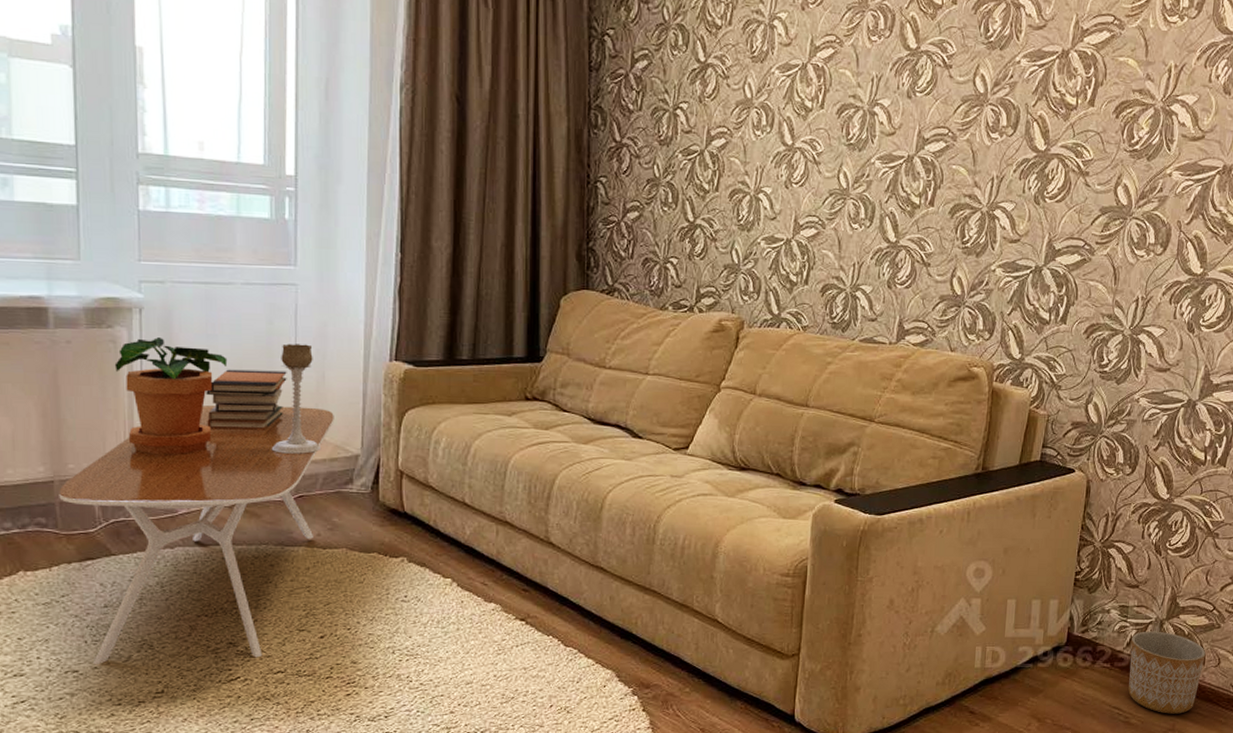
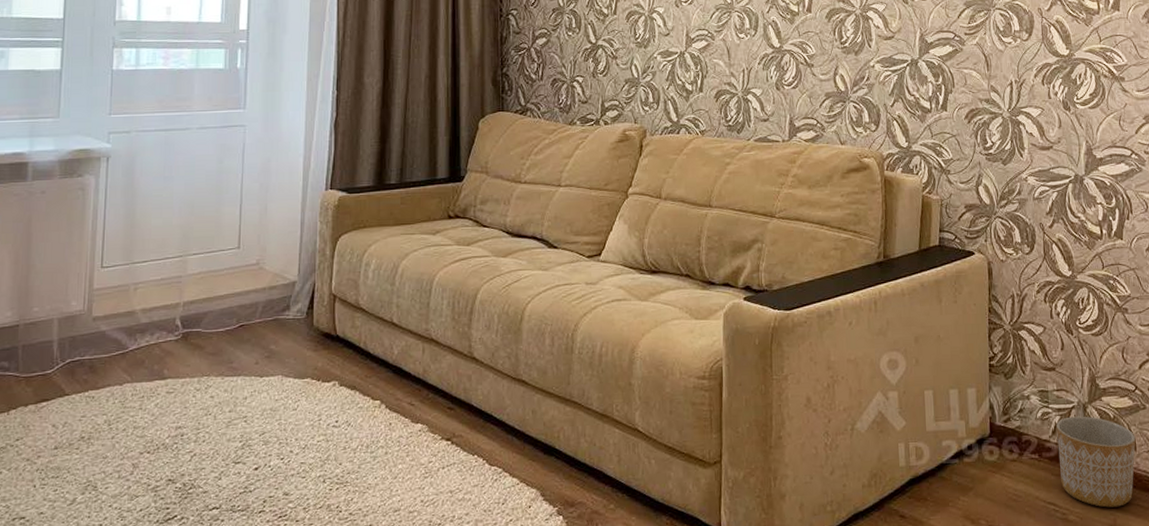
coffee table: present [59,405,334,664] -> none [22,238,274,509]
potted plant: present [114,337,228,455] -> none [81,183,181,294]
book stack: present [206,369,287,430] -> none [160,206,233,265]
candle holder: present [271,343,322,454] -> none [216,179,262,285]

